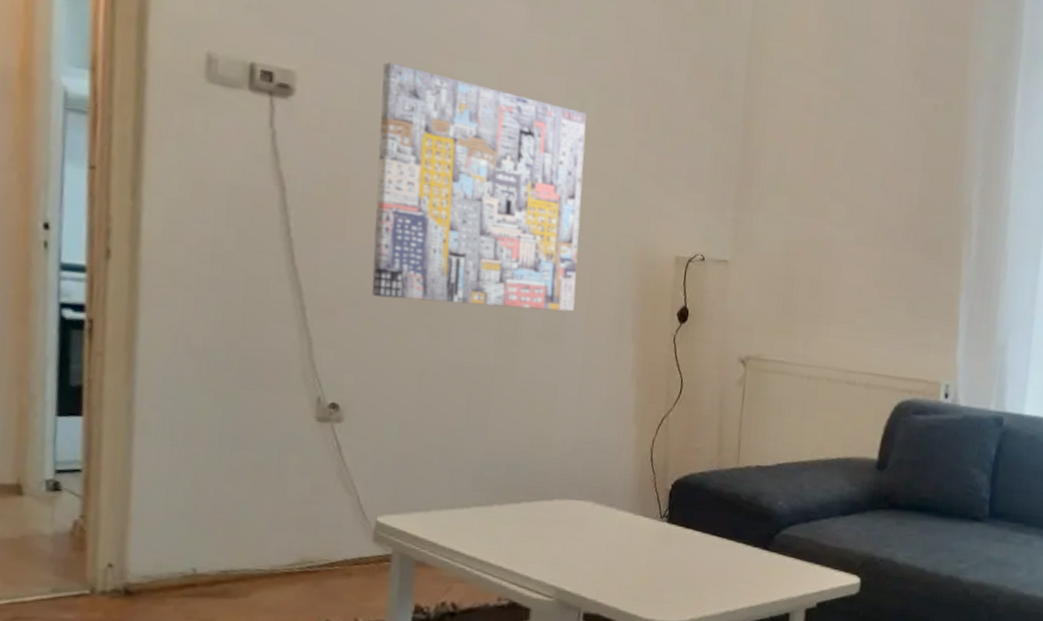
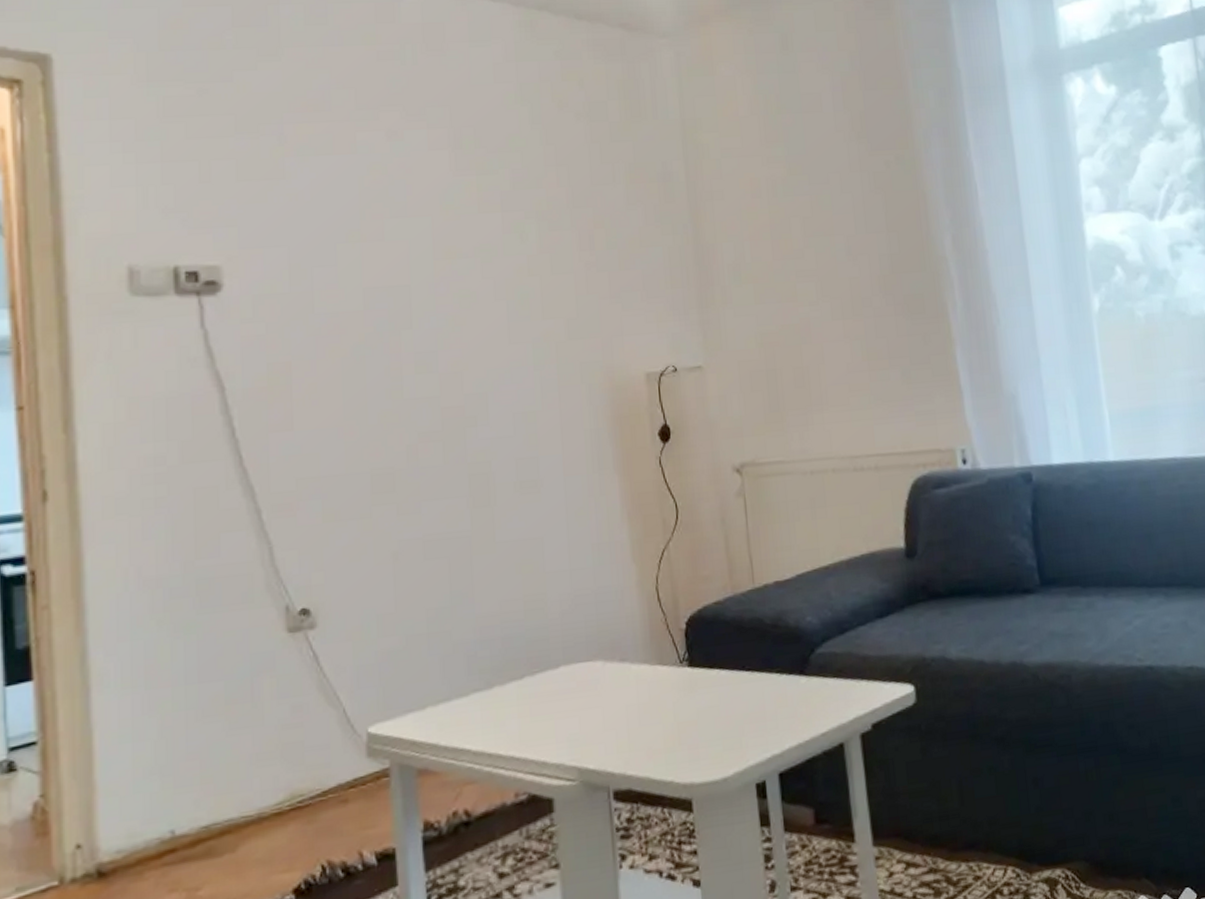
wall art: present [372,62,587,312] -> none [310,236,548,483]

